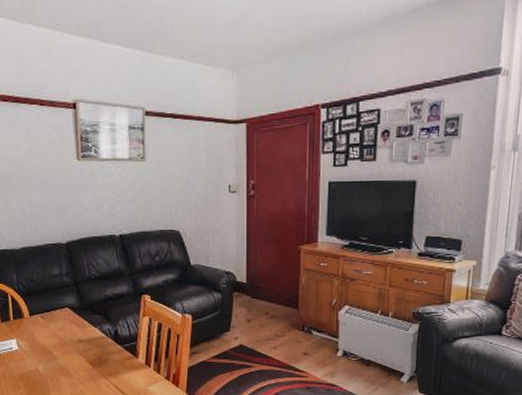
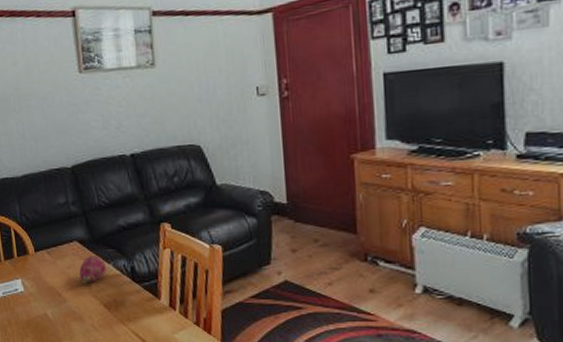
fruit: none [69,320,93,345] -> present [79,255,106,285]

